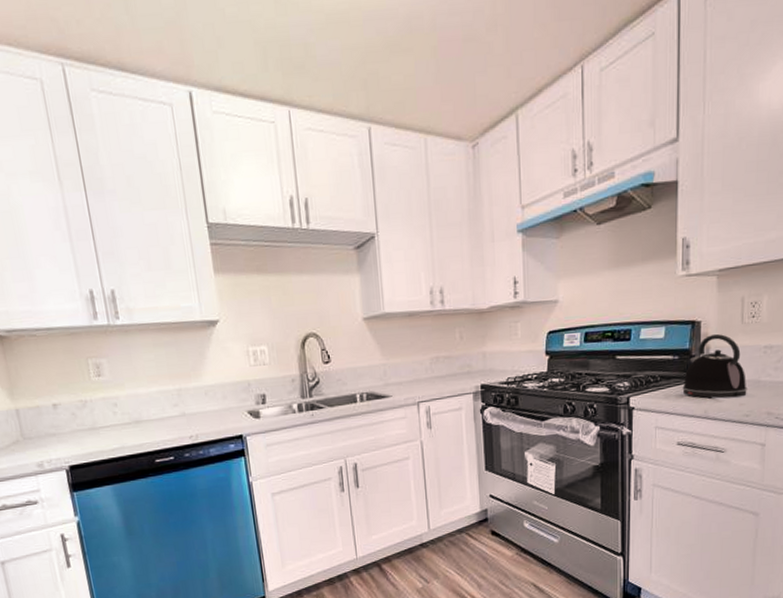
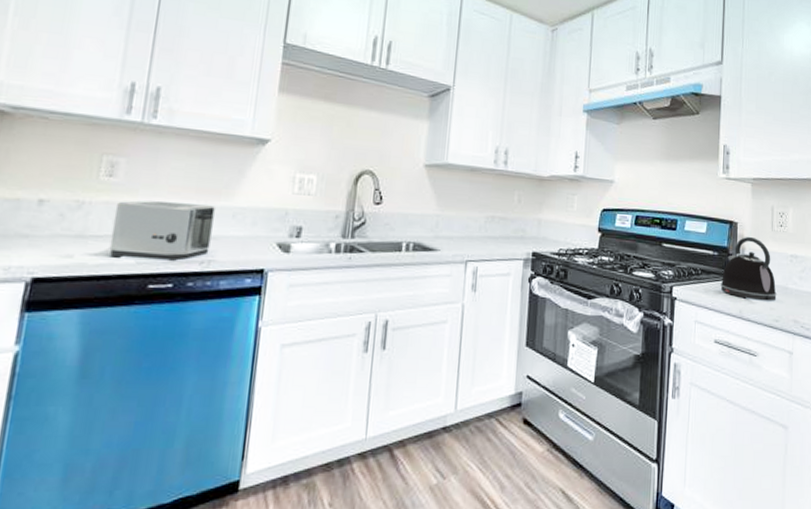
toaster: none [111,387,194,442] -> present [109,200,216,262]

